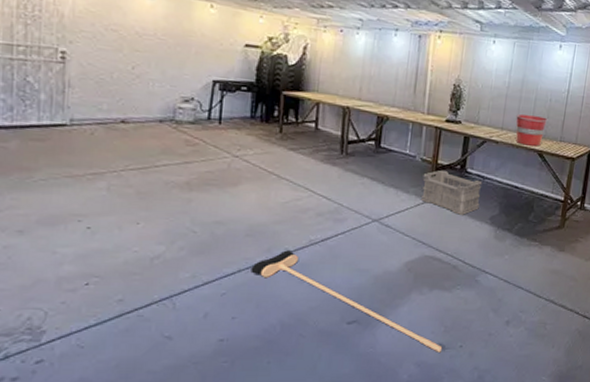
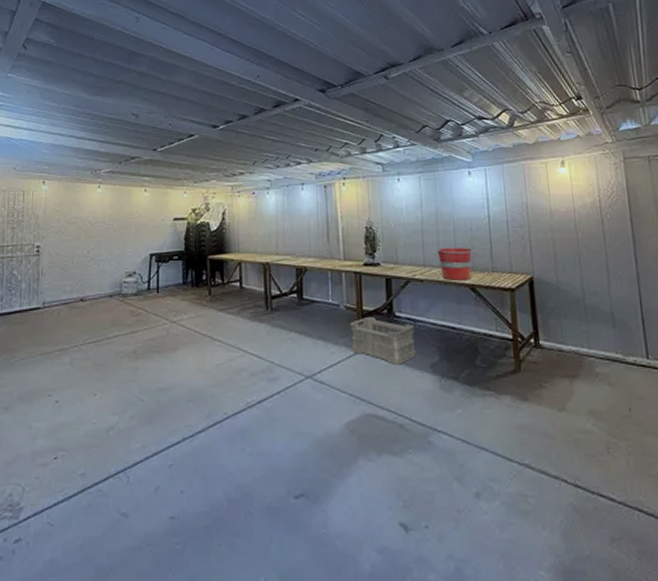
broom: present [251,250,443,352] -> none [194,415,405,535]

